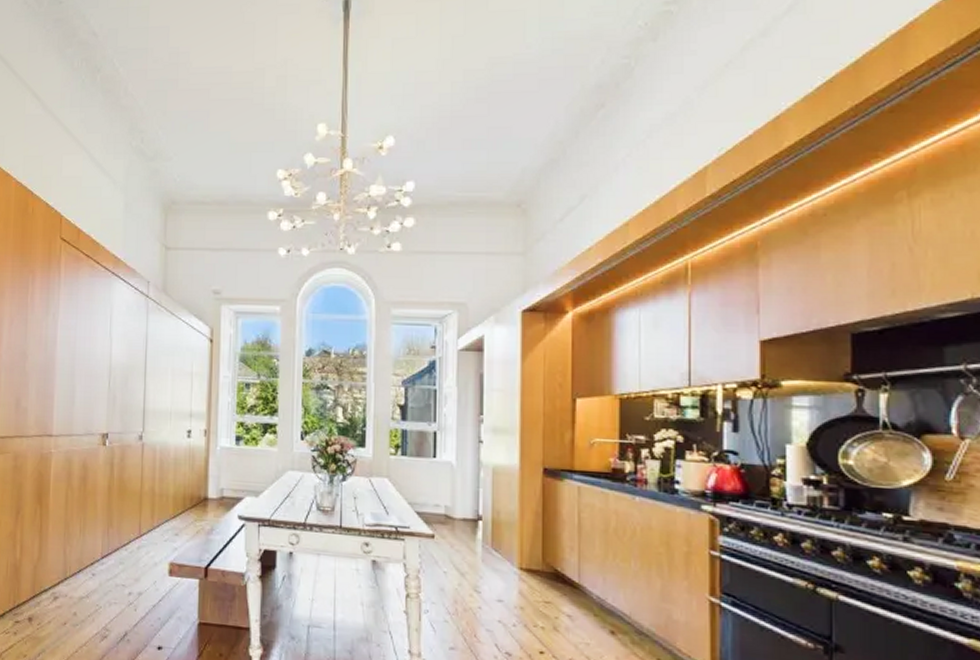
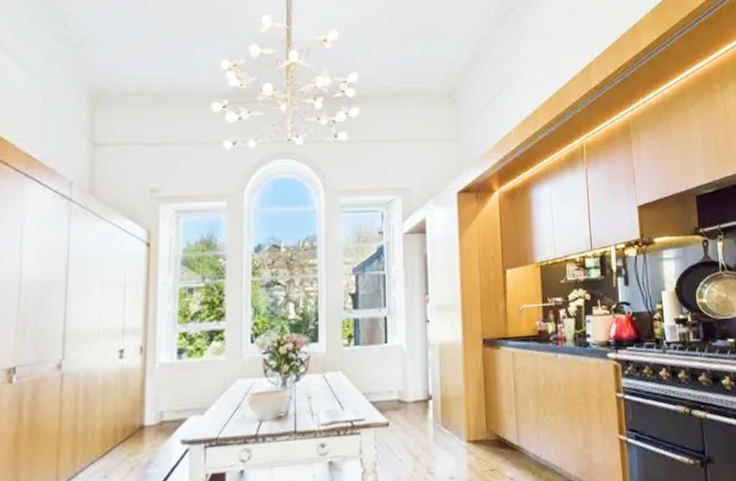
bowl: none [297,484,335,514] -> present [247,389,288,422]

